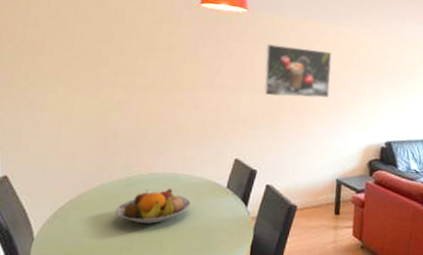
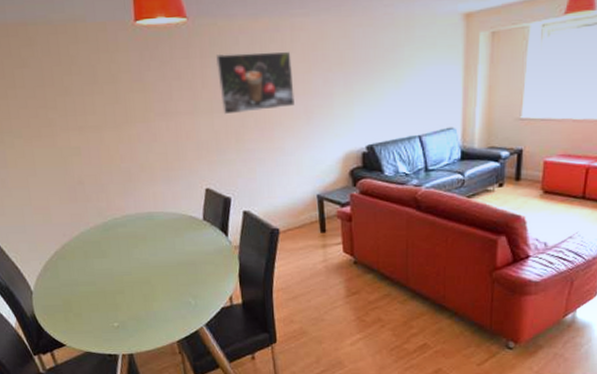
fruit bowl: present [115,188,192,224] -> none [99,228,171,266]

